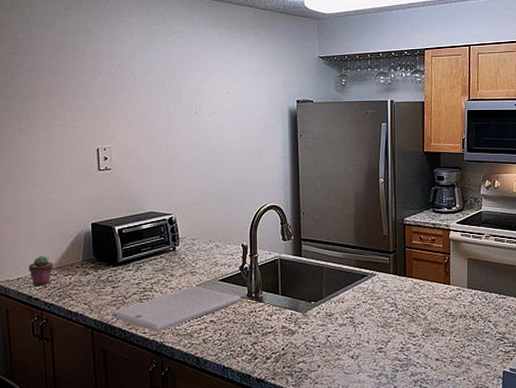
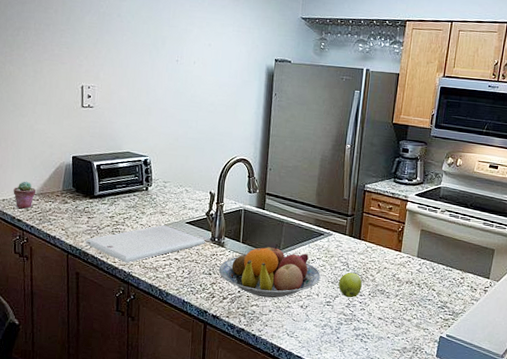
fruit bowl: none [258,292,369,352] -> present [218,244,321,298]
apple: none [389,313,414,341] -> present [338,272,362,298]

